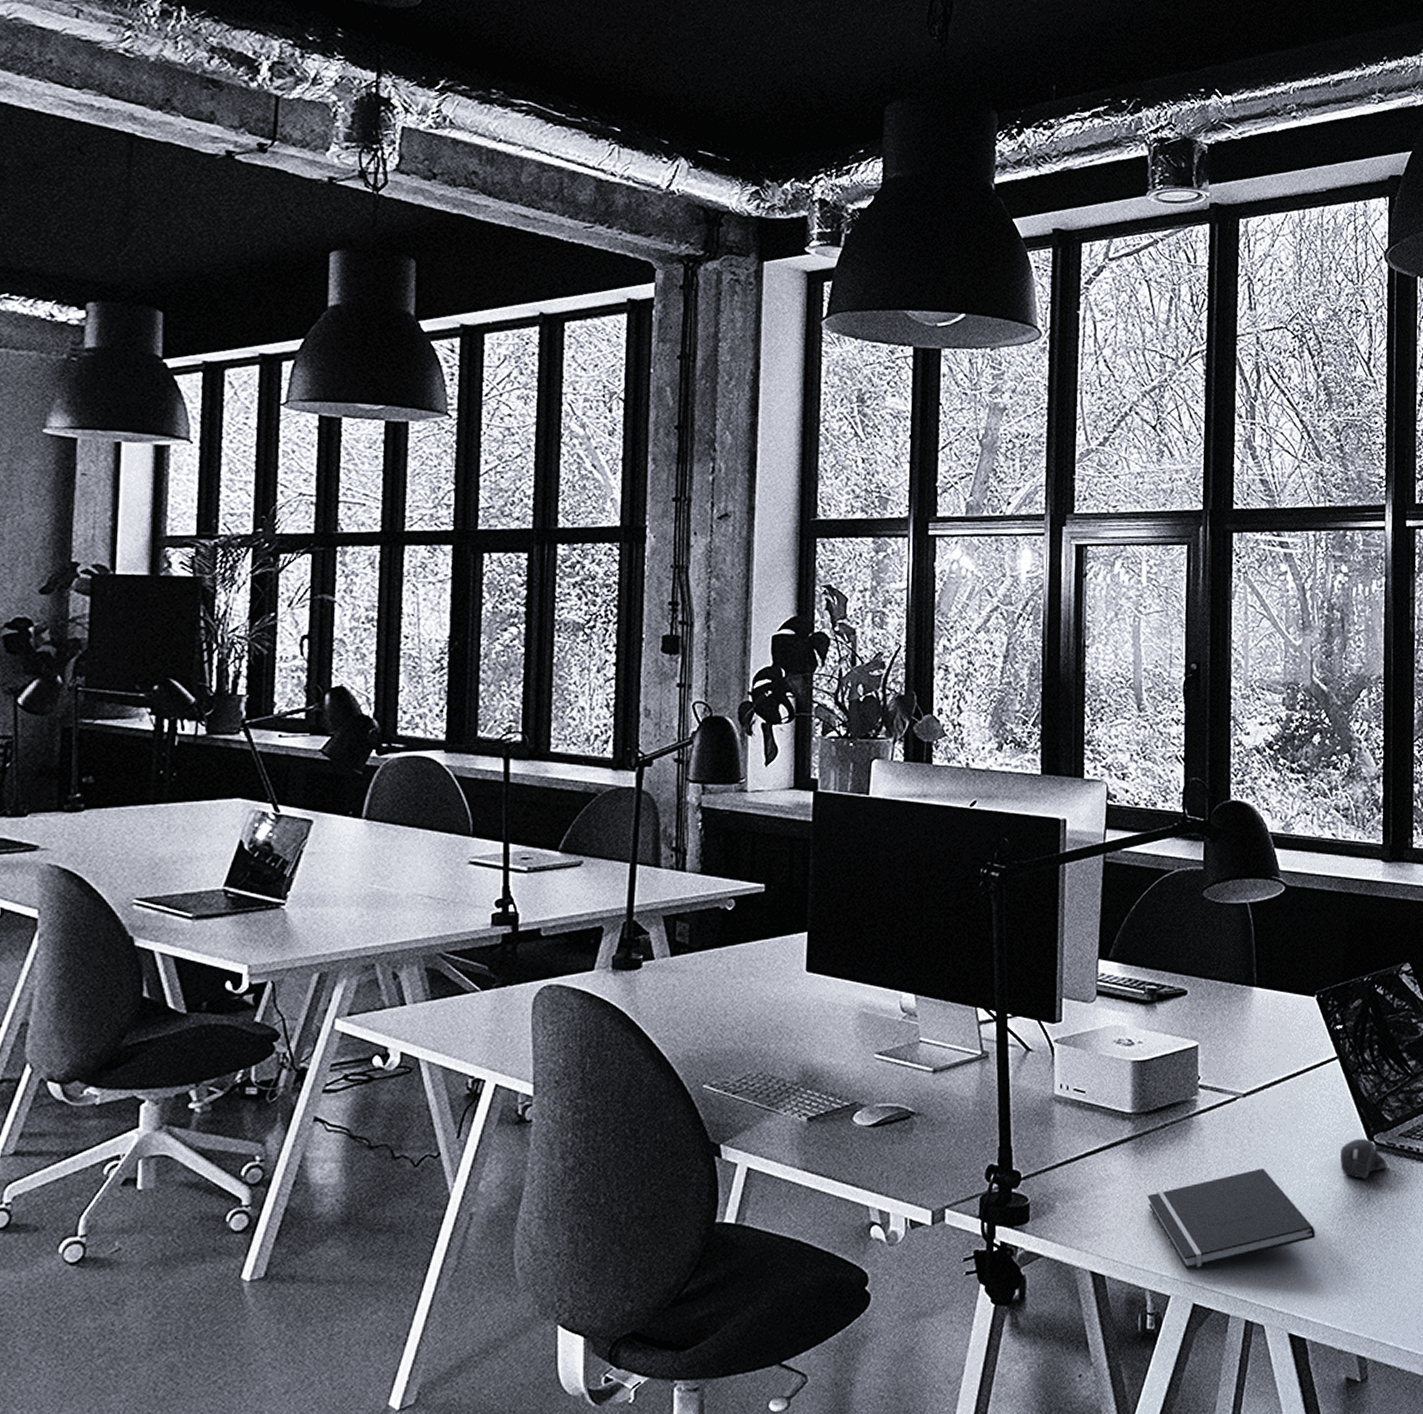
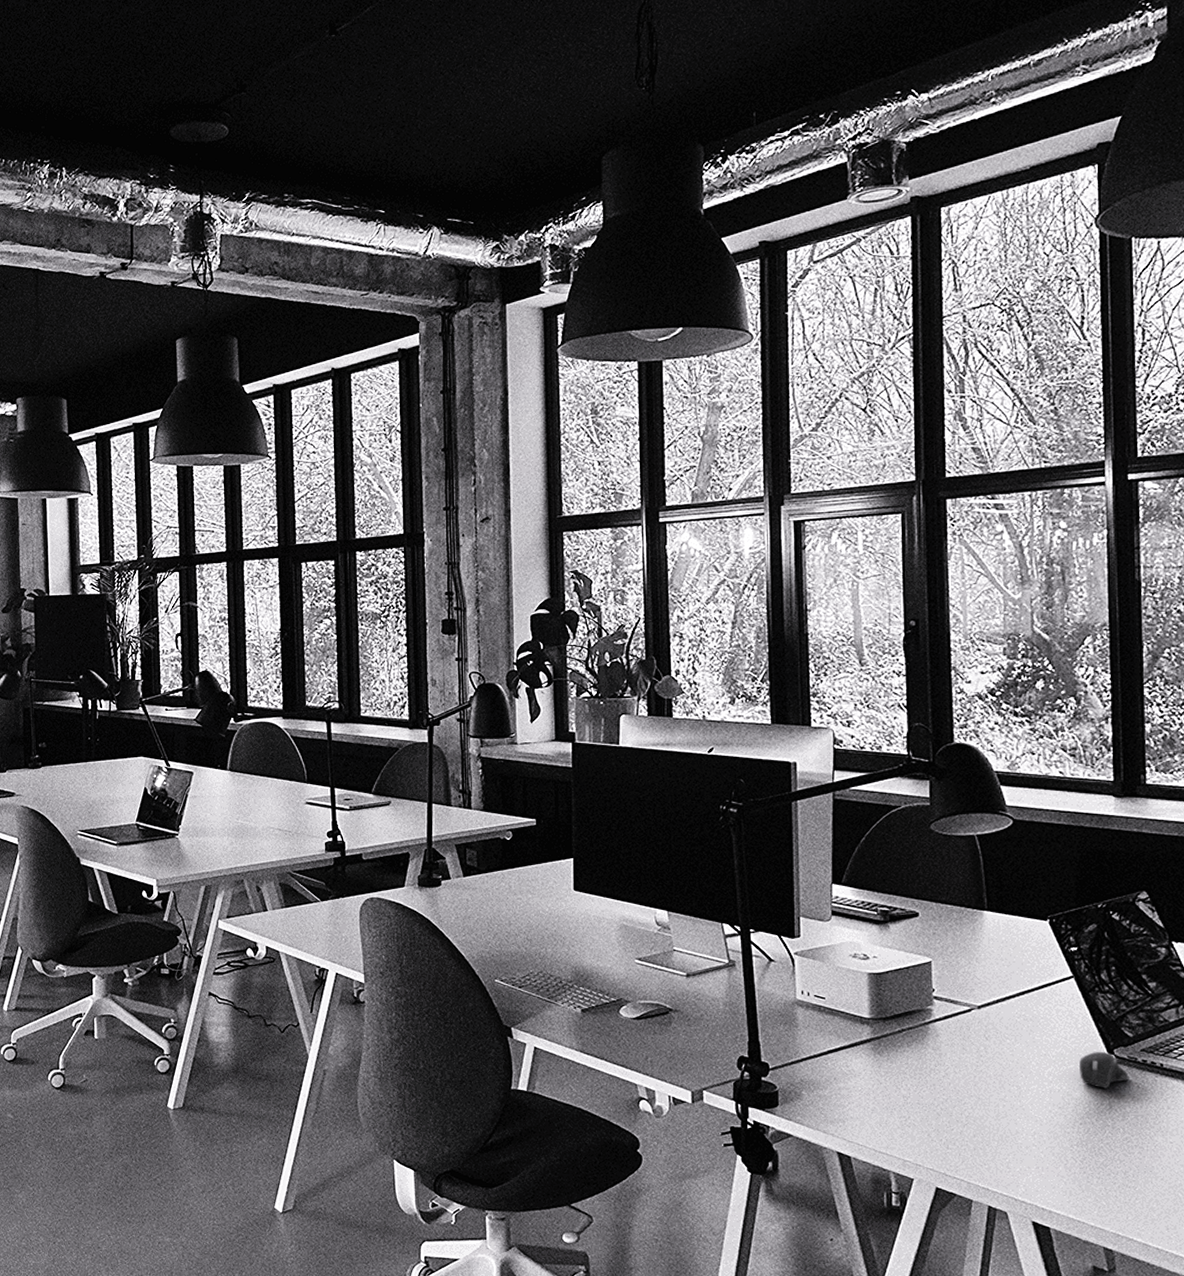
notepad: present [1147,1168,1315,1270] -> none [888,1073,1056,1158]

